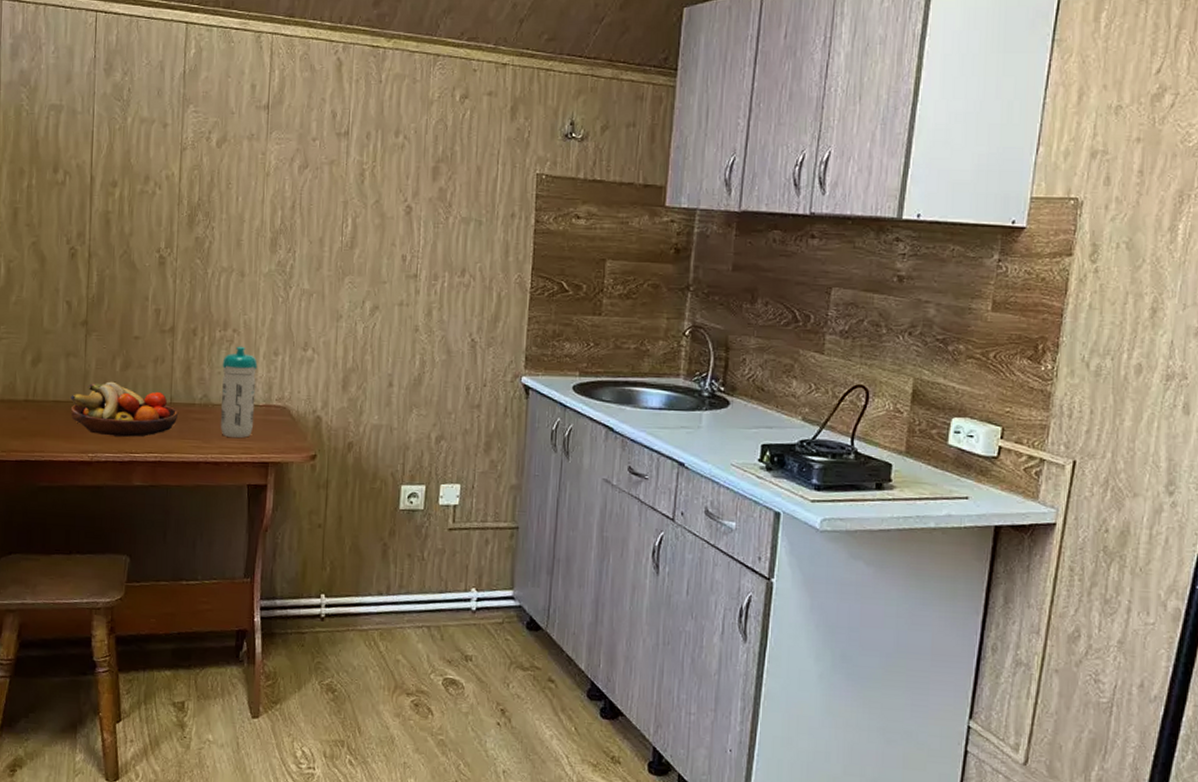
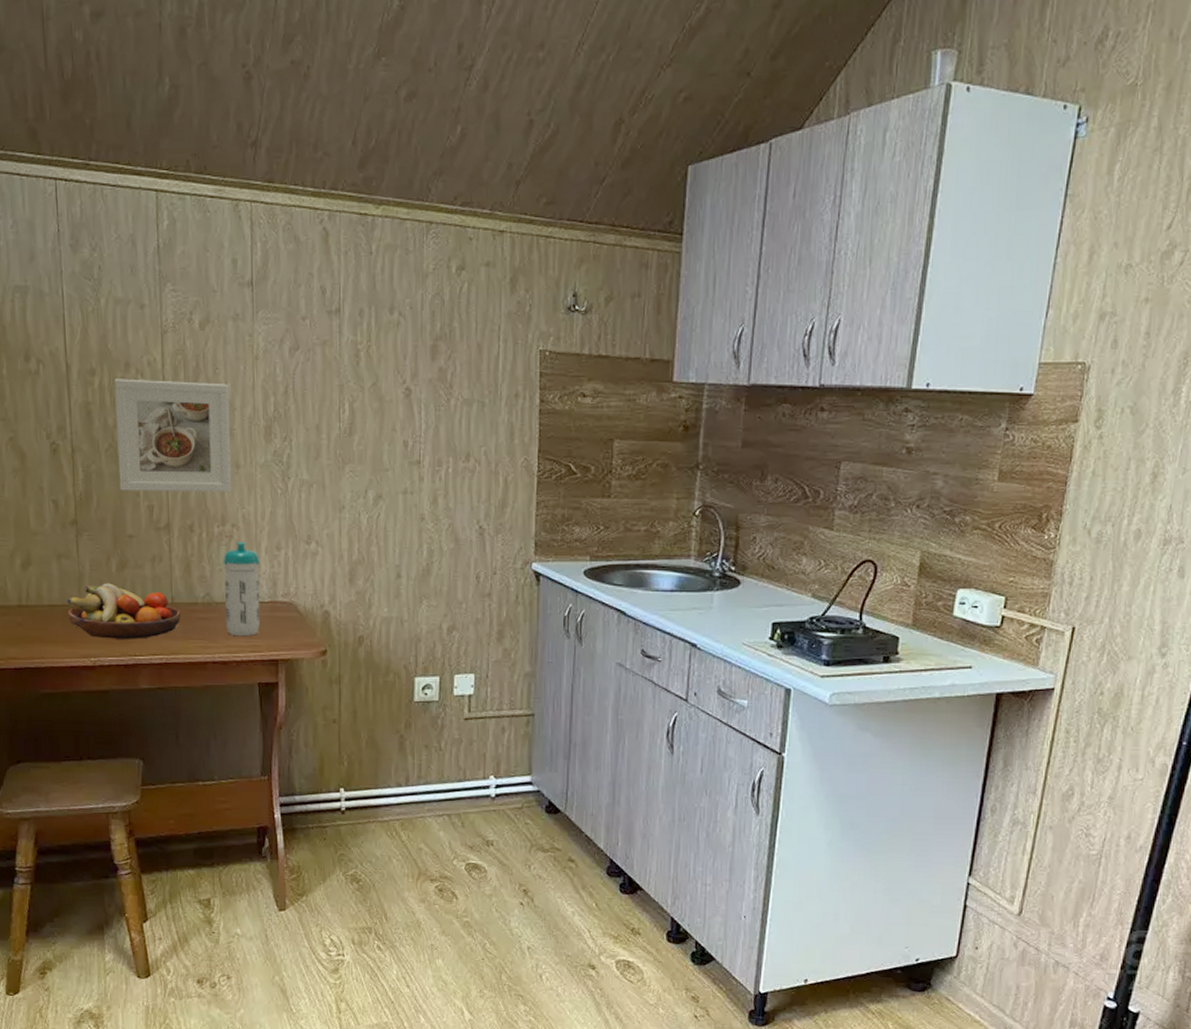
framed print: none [130,190,240,299] -> present [115,379,231,493]

